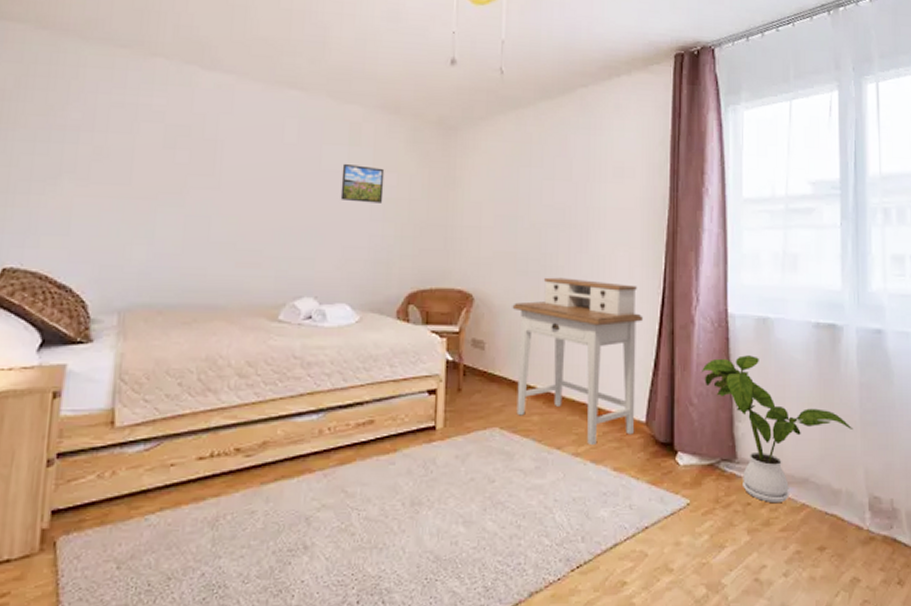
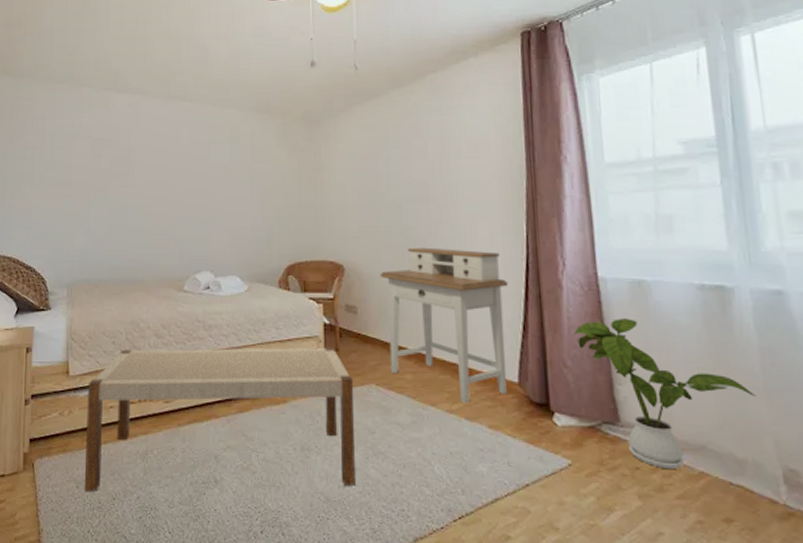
bench: none [129,387,476,572] -> present [85,347,355,491]
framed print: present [340,163,385,203] -> none [226,158,261,190]

